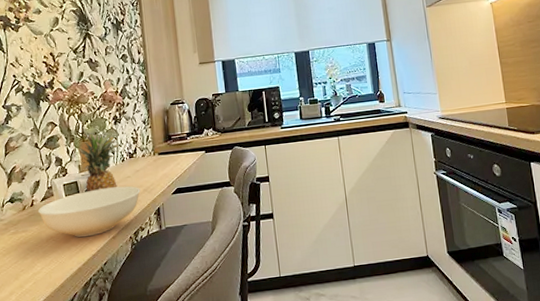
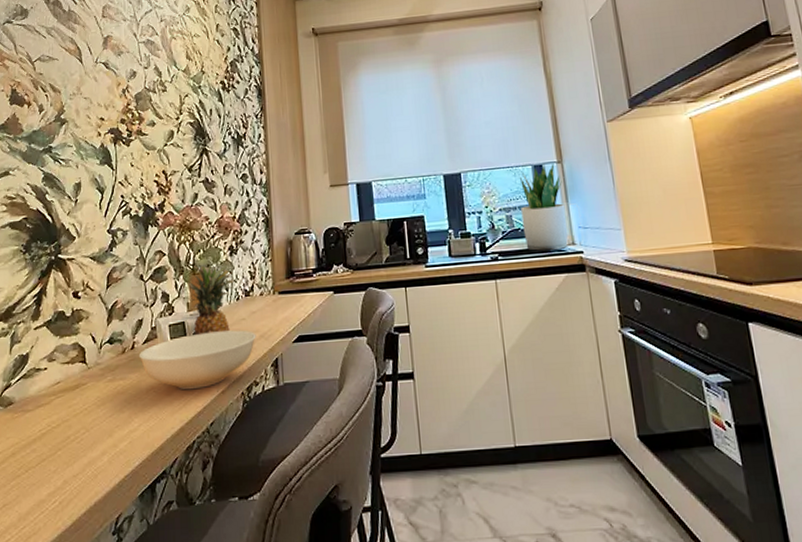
planter: none [357,42,396,113] -> present [520,163,568,252]

